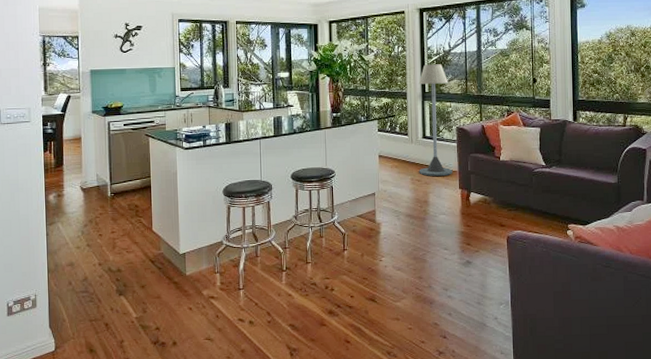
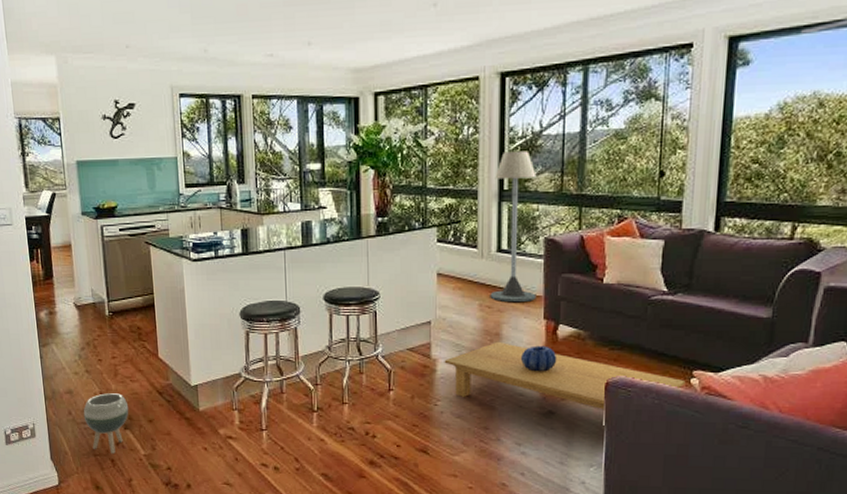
planter: none [82,264,124,319] -> present [83,393,129,455]
coffee table: none [386,207,564,259] -> present [444,341,686,410]
decorative bowl: none [444,209,471,230] -> present [521,345,557,372]

